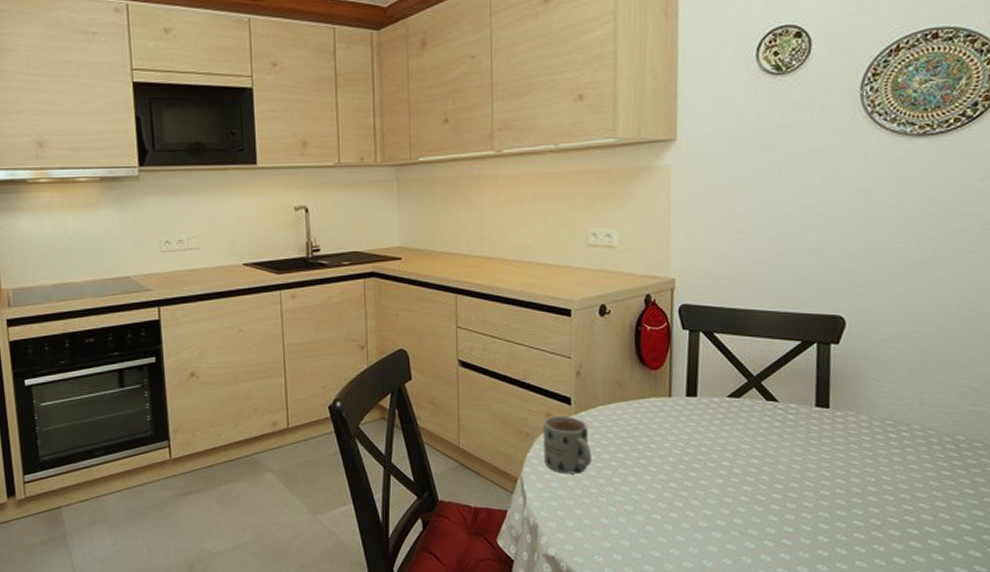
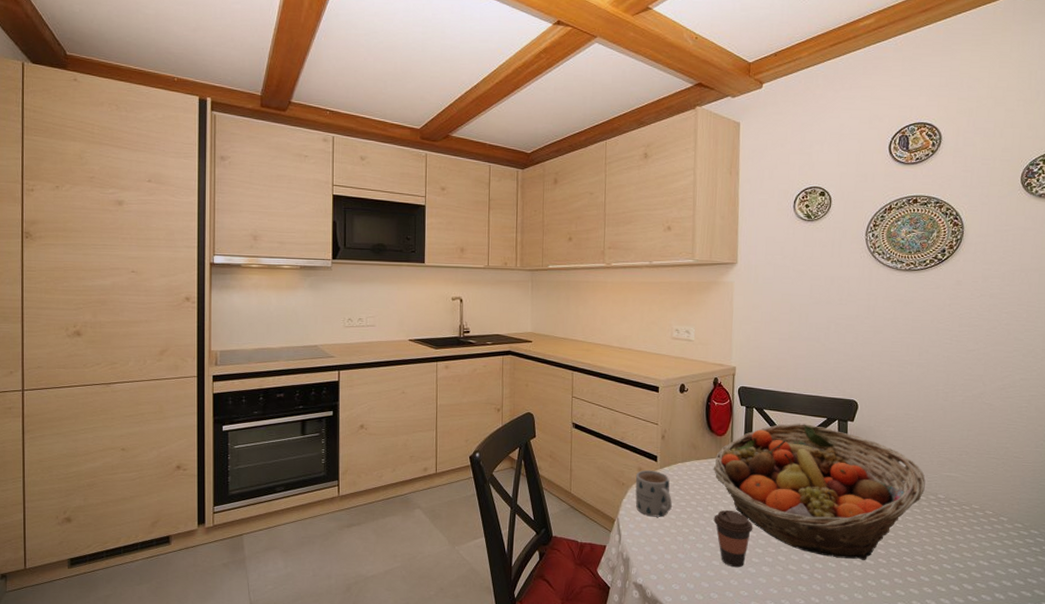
fruit basket: none [645,350,939,521] -> present [713,423,926,560]
coffee cup: none [647,462,700,534] -> present [713,509,753,568]

